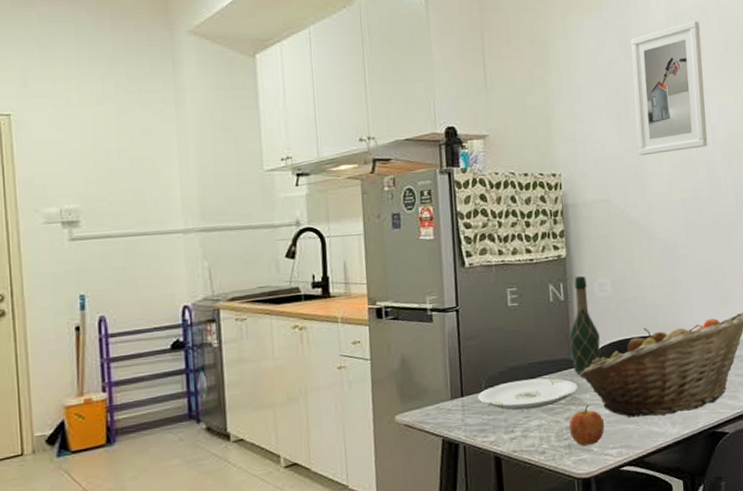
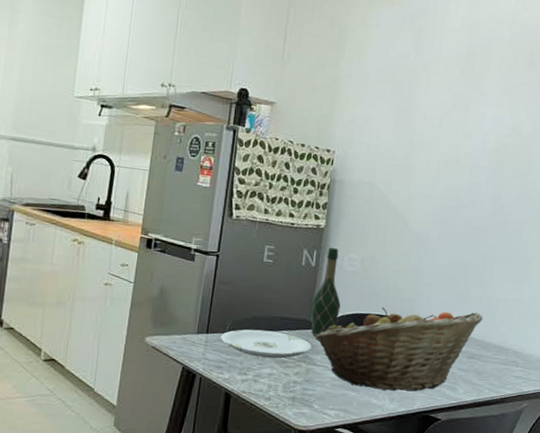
apple: present [569,405,605,446] -> none [296,366,329,402]
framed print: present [631,20,708,156] -> none [410,31,493,152]

